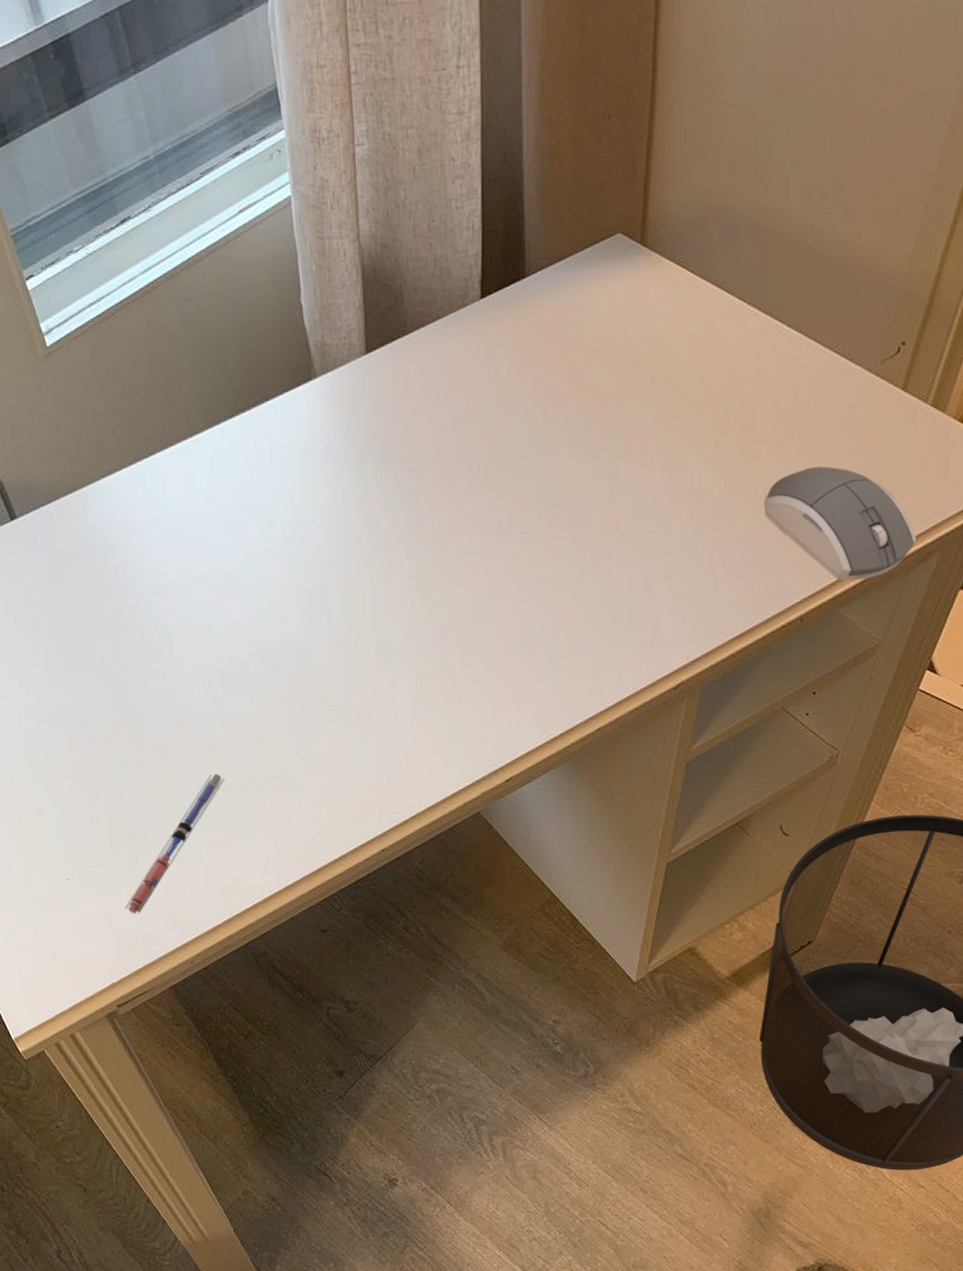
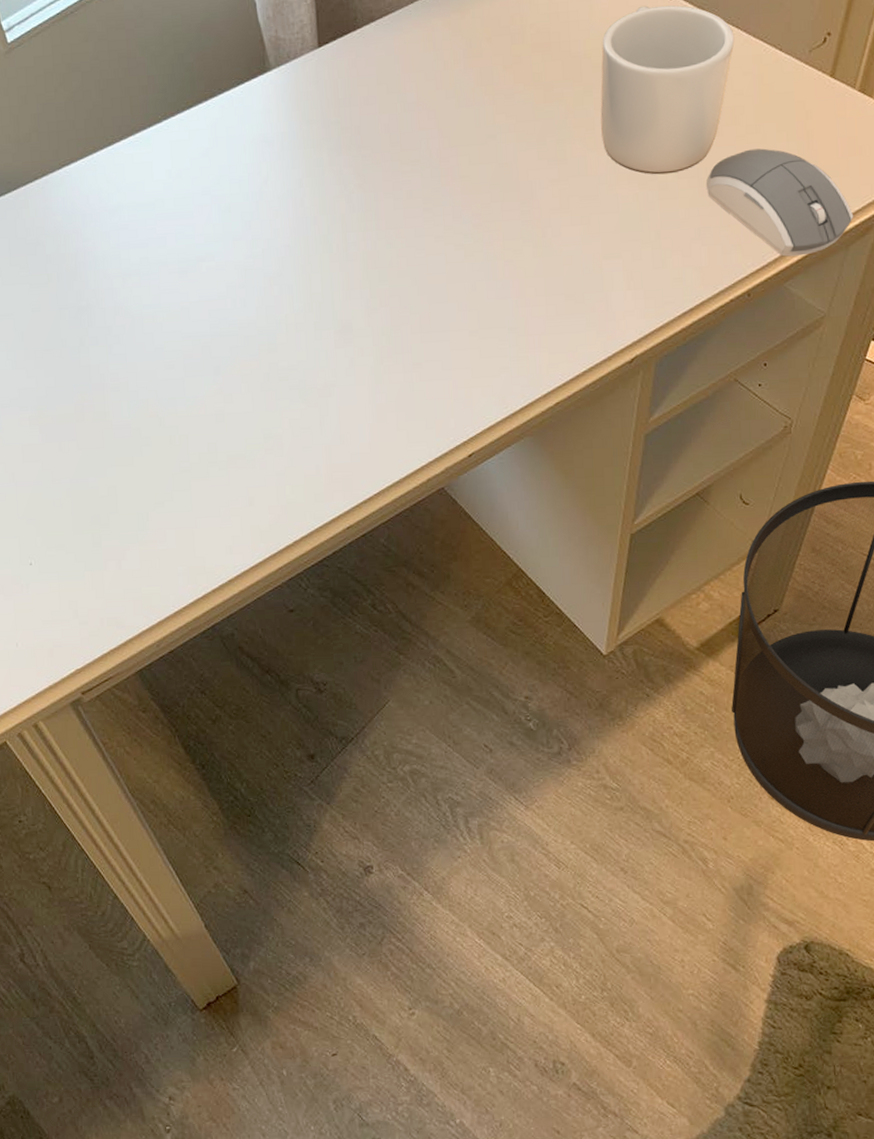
pen: present [125,774,225,914] -> none [88,455,188,598]
mug: none [657,310,803,493] -> present [600,5,735,175]

